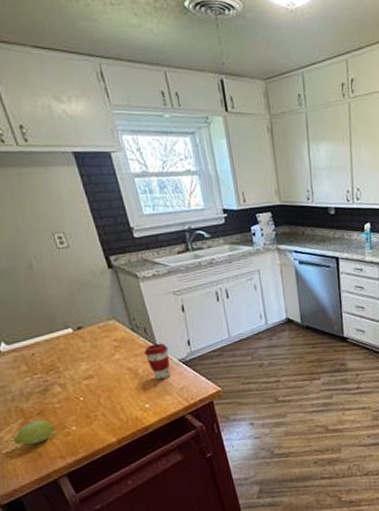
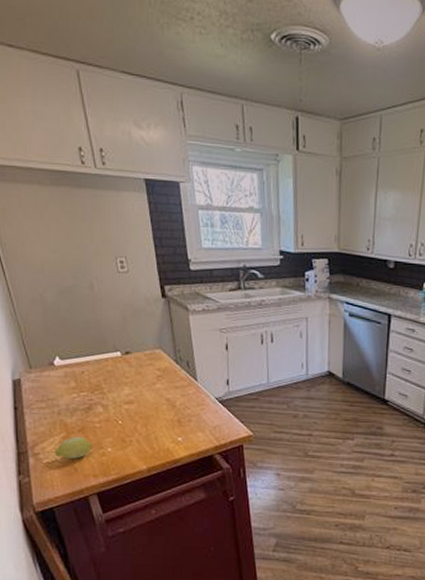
coffee cup: present [144,343,171,380] -> none [184,378,207,416]

